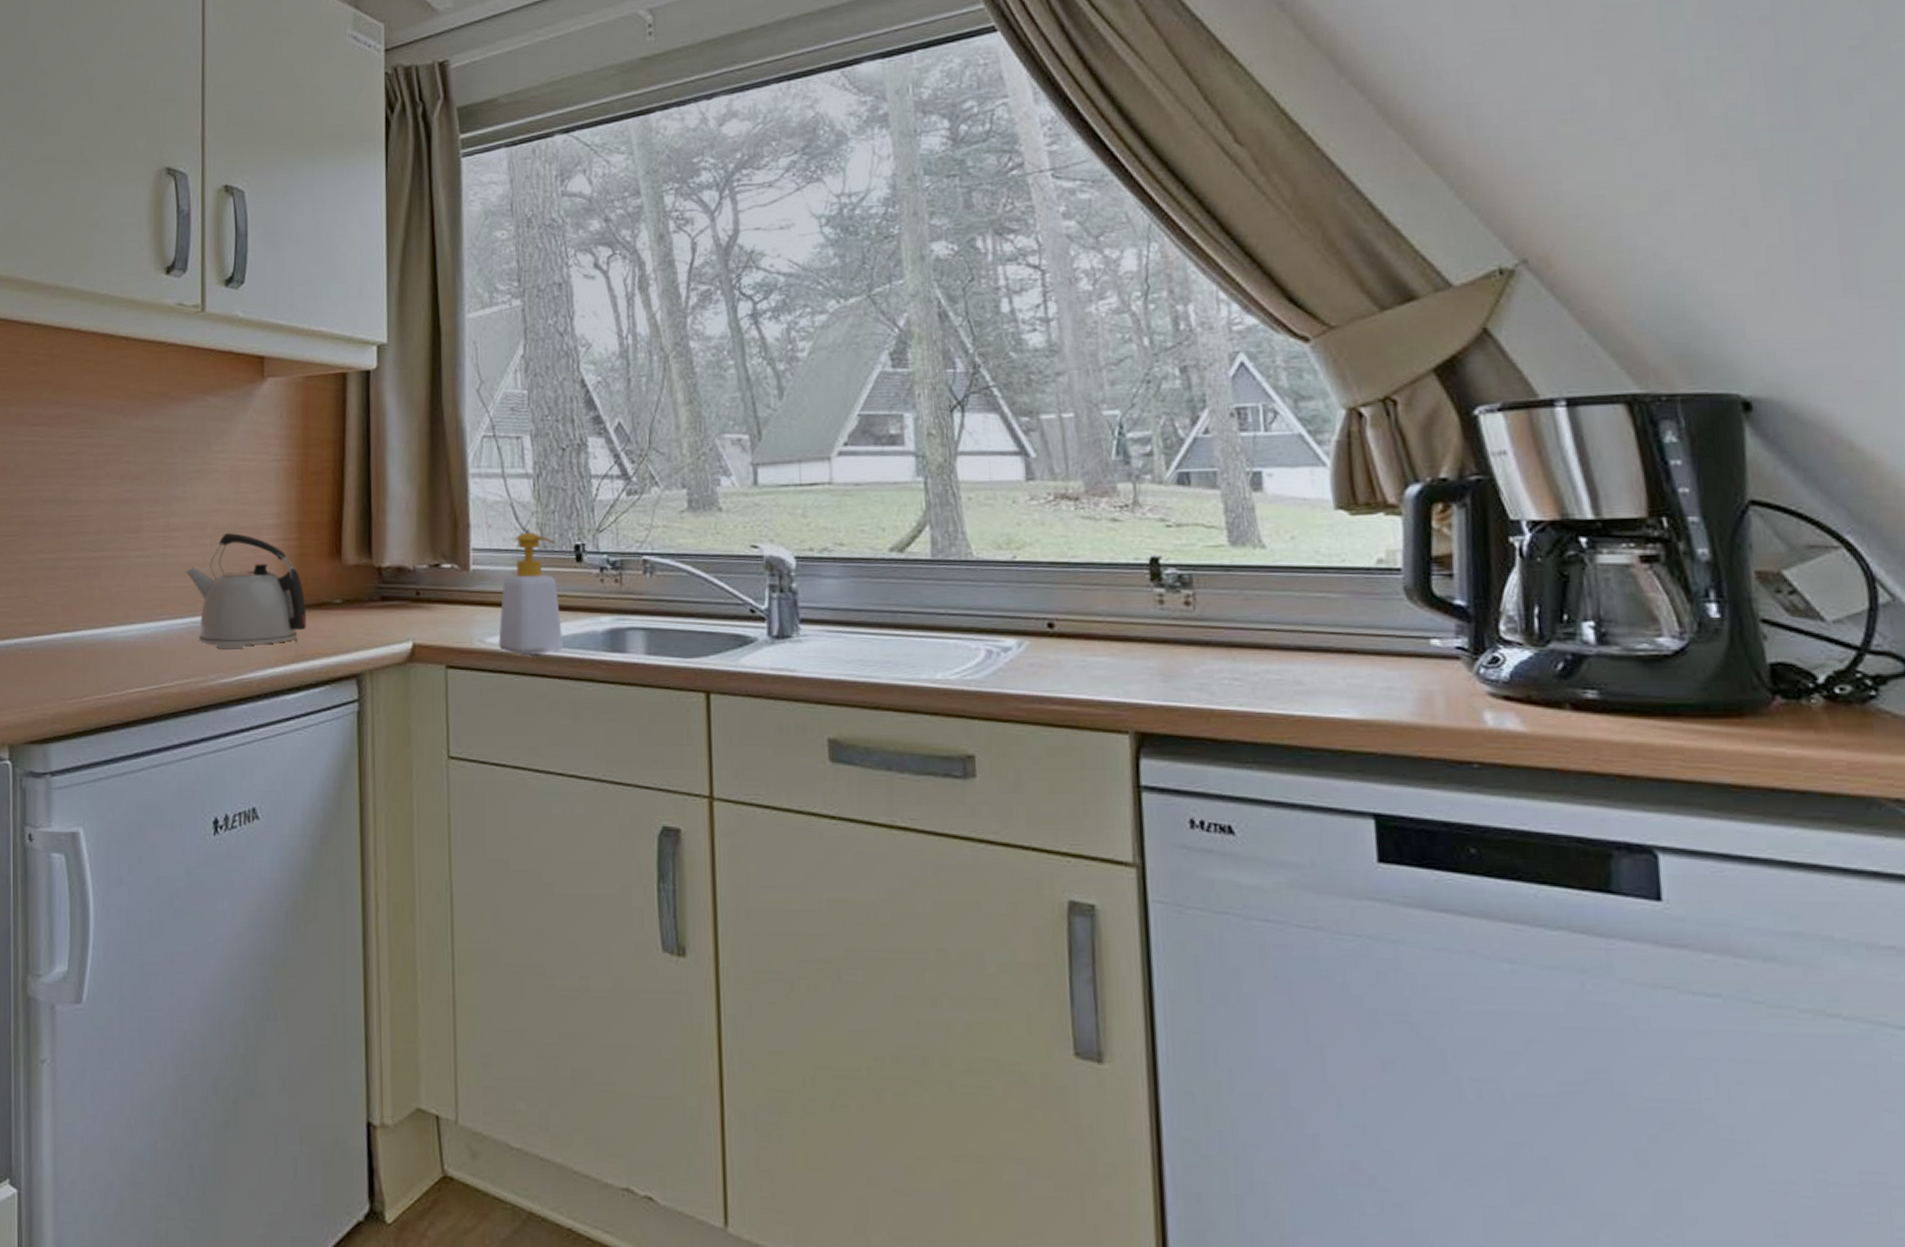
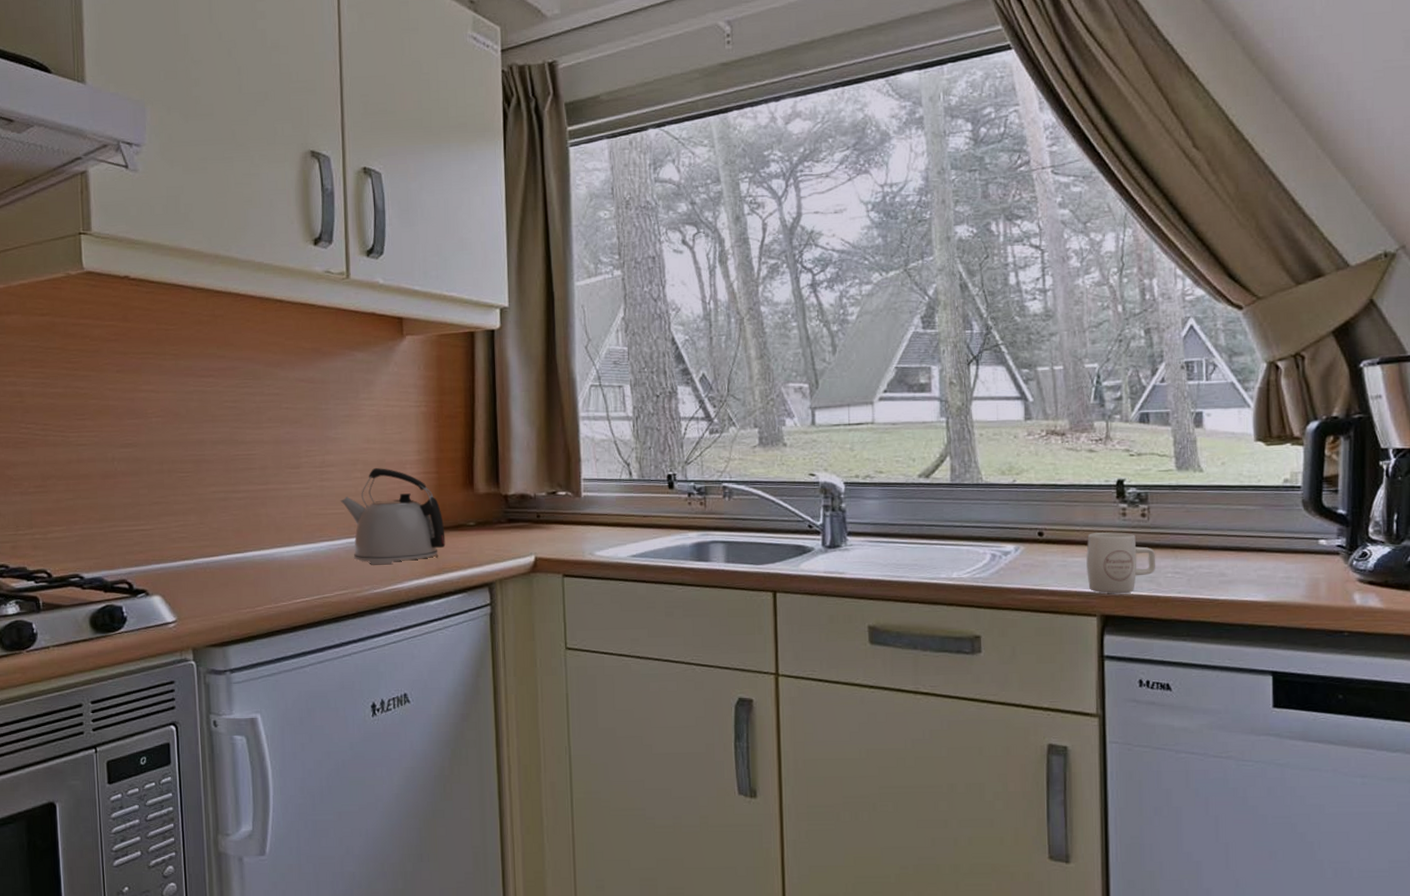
soap bottle: present [498,532,563,655] -> none [606,465,658,565]
mug: none [1112,625,1208,705] -> present [1086,532,1156,594]

